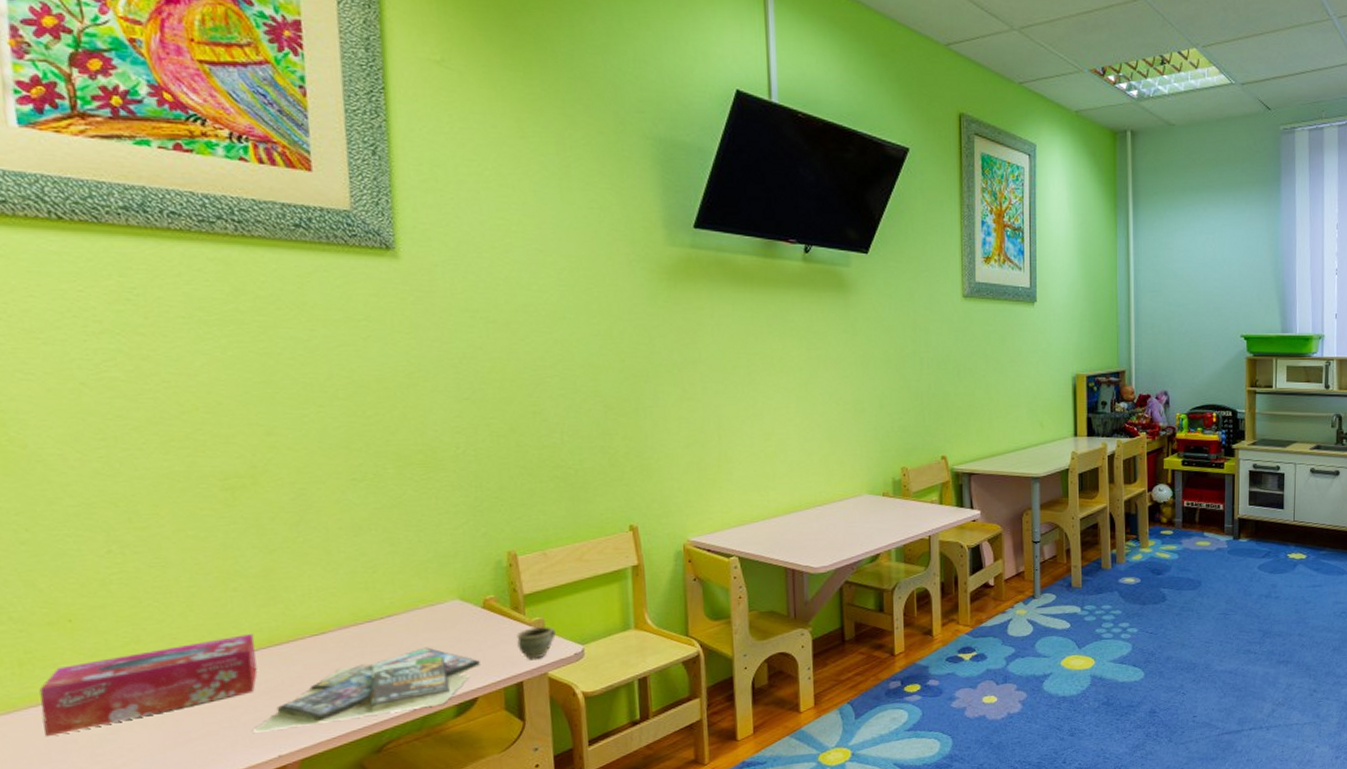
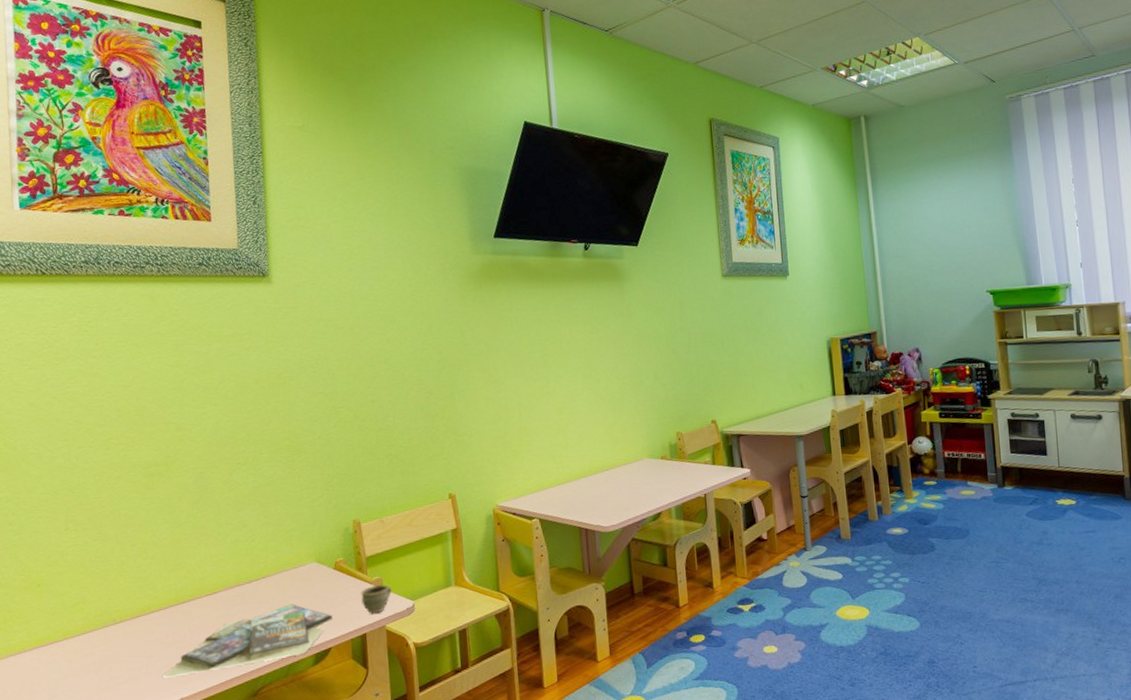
tissue box: present [39,634,258,738] -> none [16,594,167,681]

